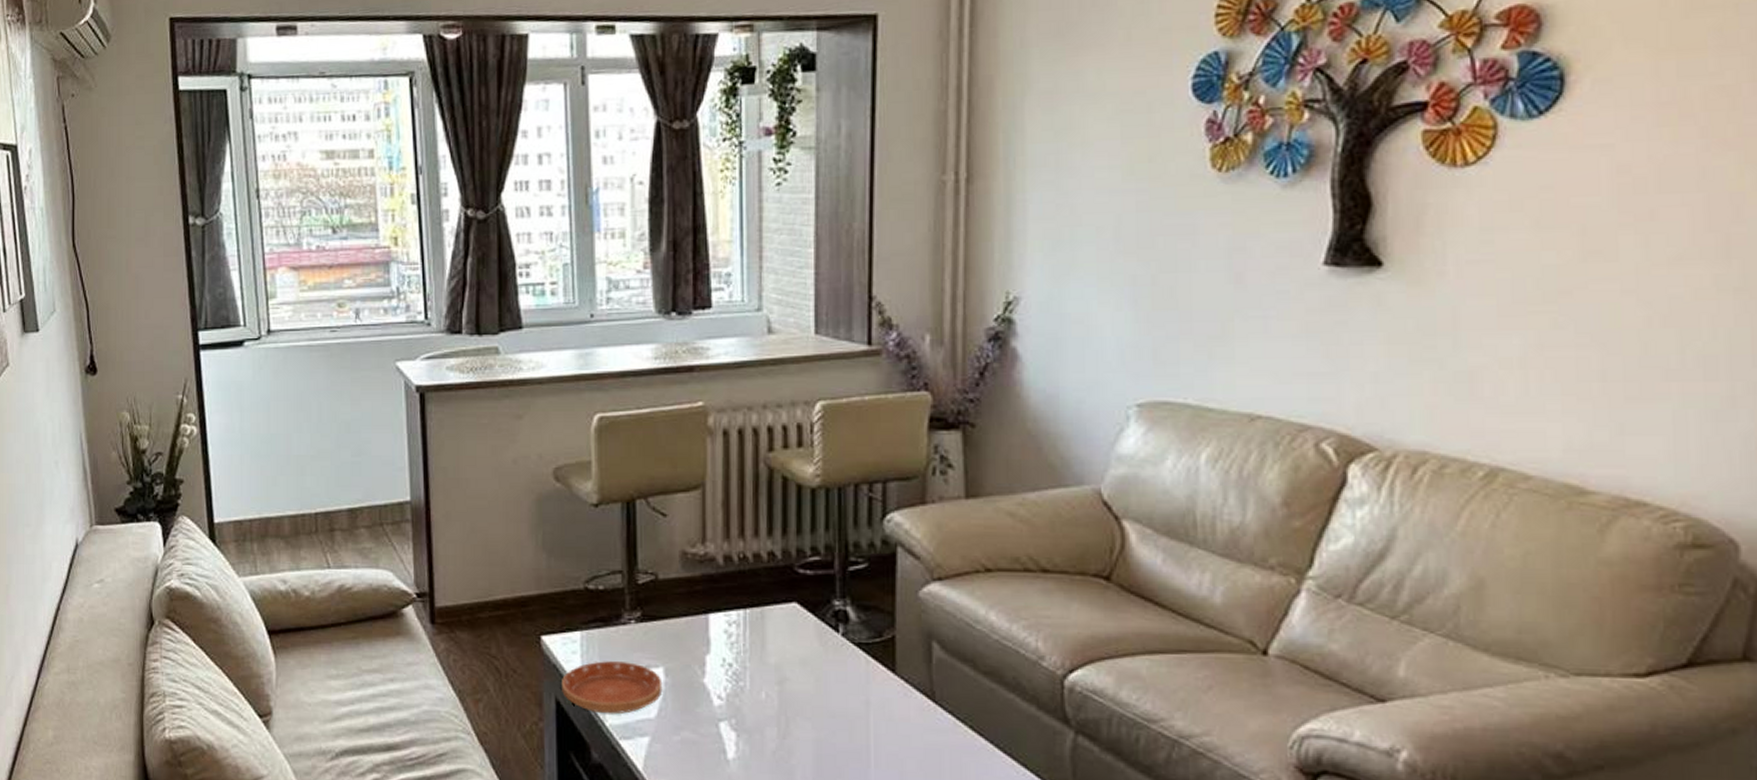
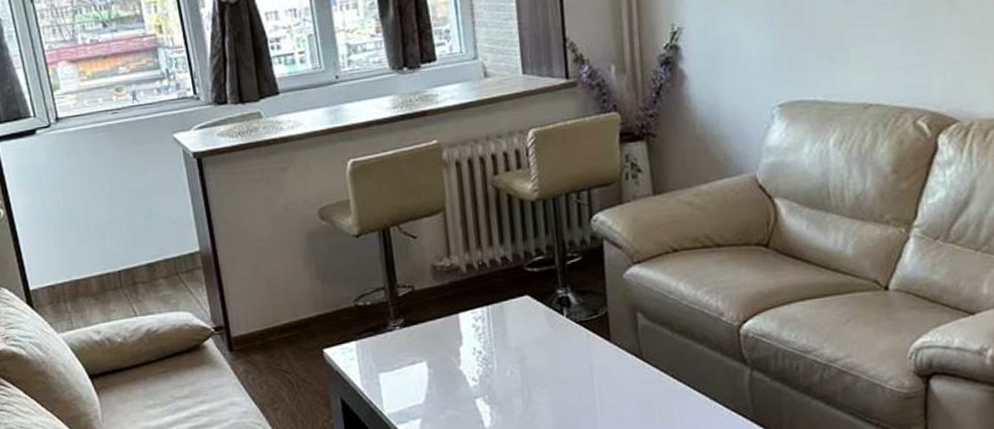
saucer: present [562,661,663,714] -> none [344,361,428,406]

